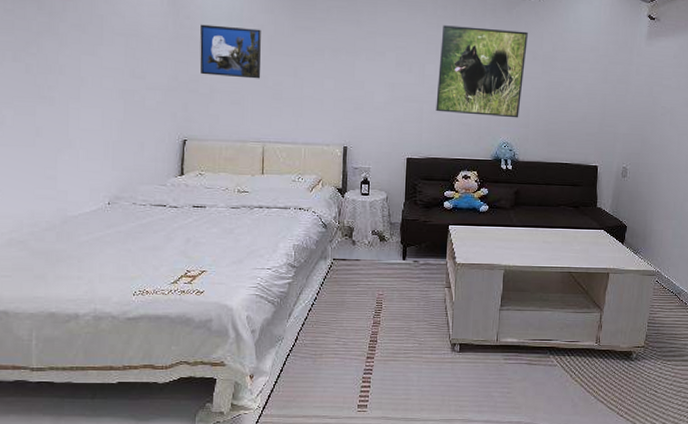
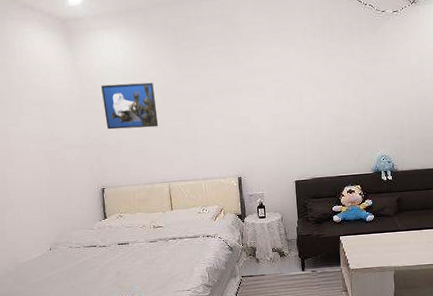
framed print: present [436,25,528,118] -> none [314,48,395,136]

